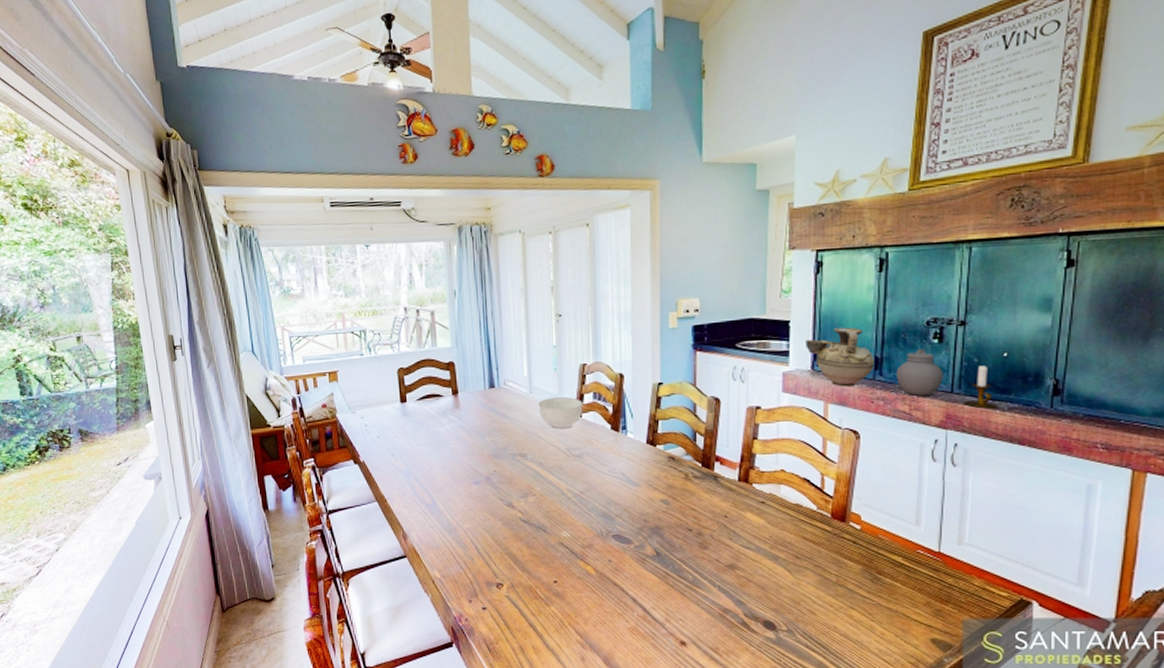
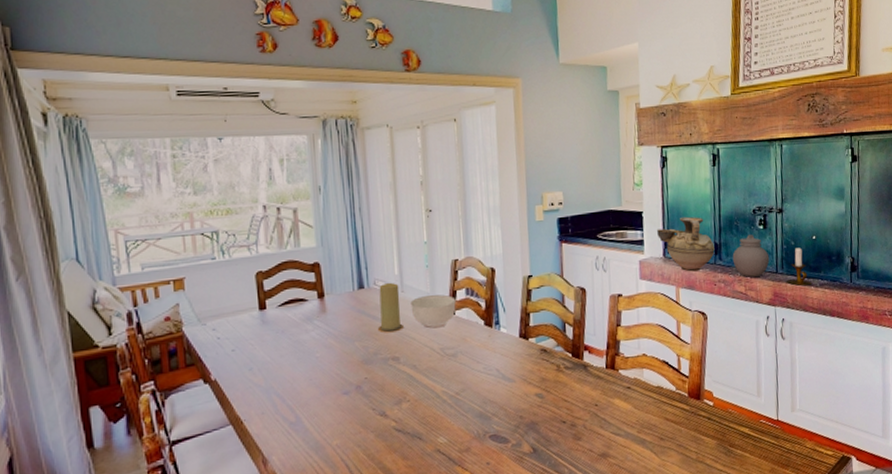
candle: none [506,383,531,431] -> present [377,282,404,333]

